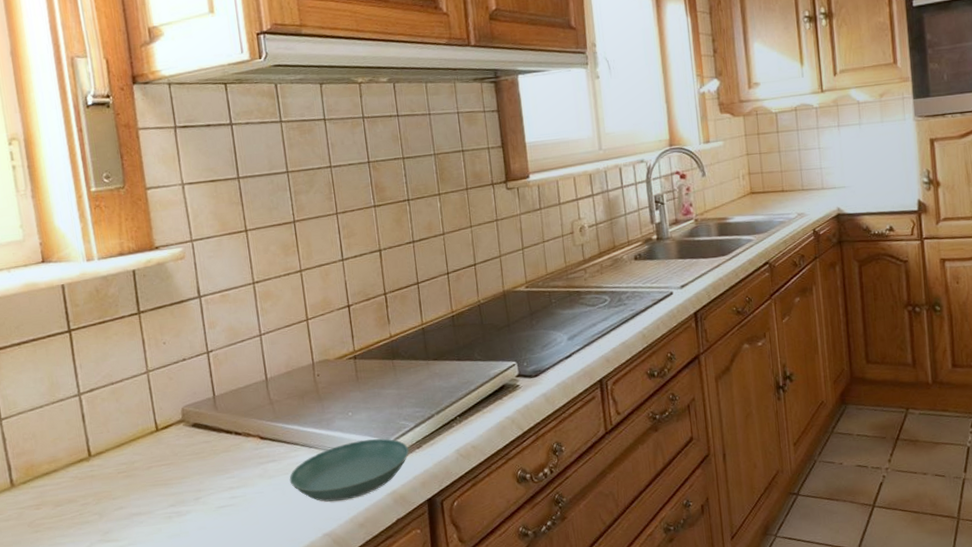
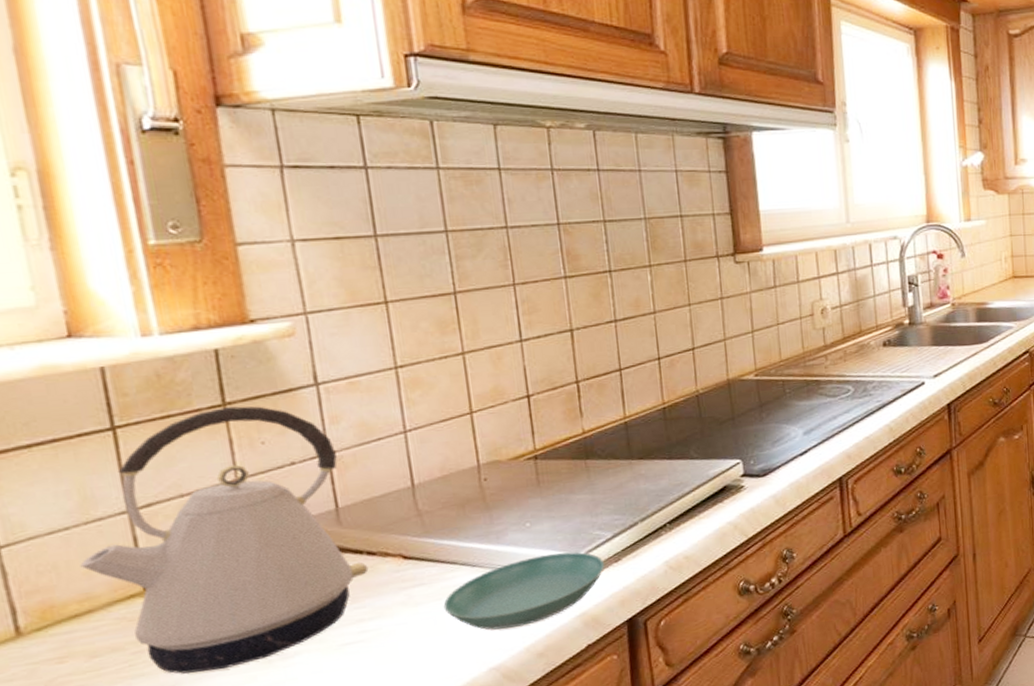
kettle: none [49,314,236,523] -> present [80,406,369,674]

